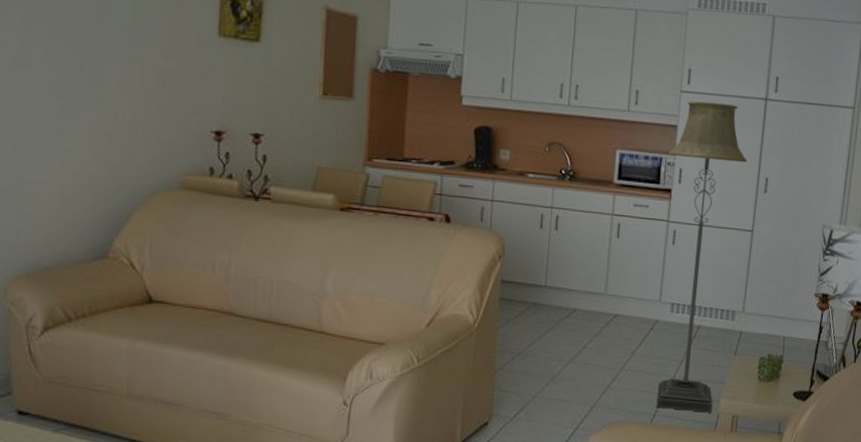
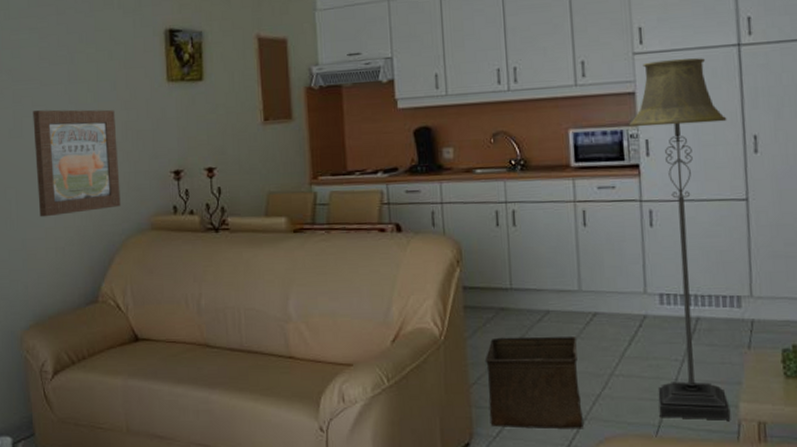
wall art: none [44,40,152,161] -> present [33,109,121,217]
storage bin: none [509,329,596,415] -> present [484,336,584,430]

